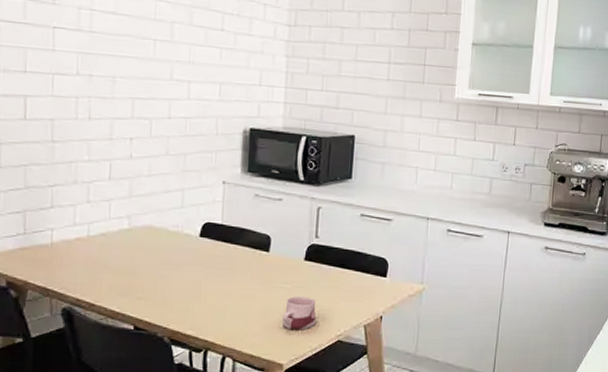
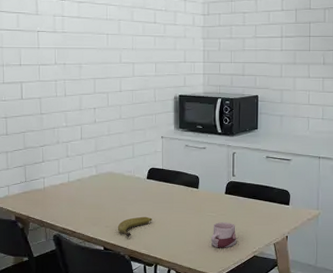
fruit: none [154,286,204,313] -> present [117,216,152,237]

